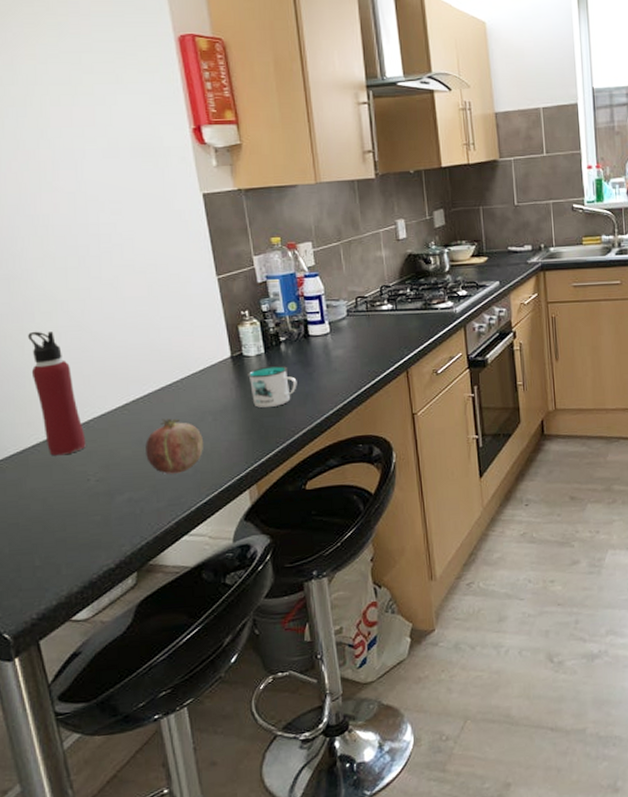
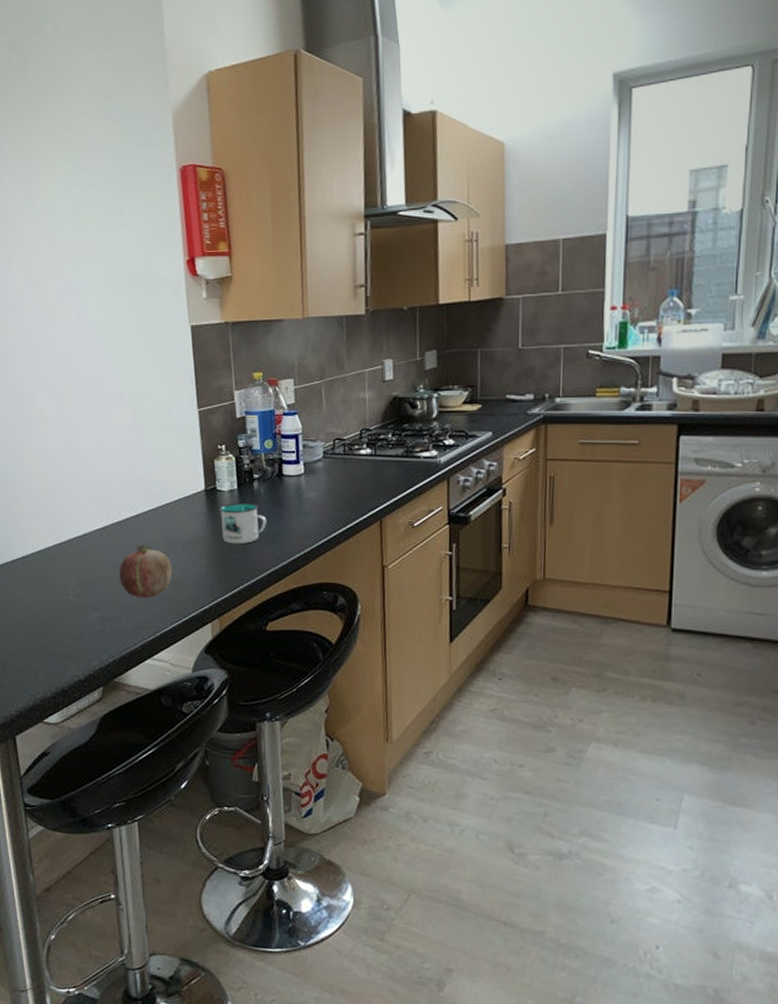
water bottle: present [28,331,86,456] -> none [26,450,68,569]

